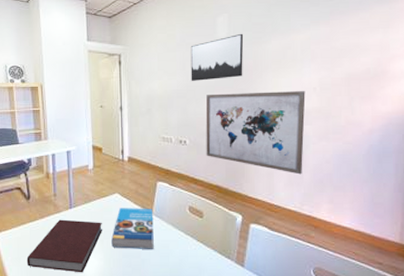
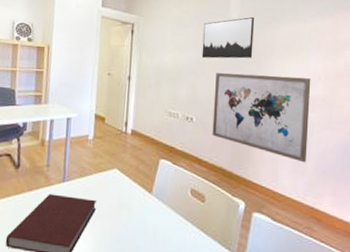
book: present [111,208,154,249] -> none [104,185,153,235]

